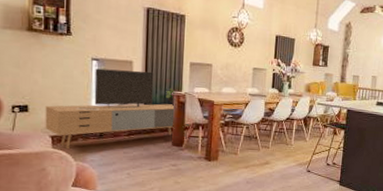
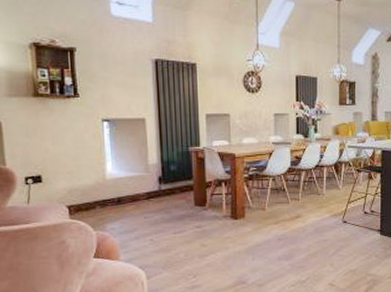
media console: present [45,68,191,150] -> none [59,128,213,219]

